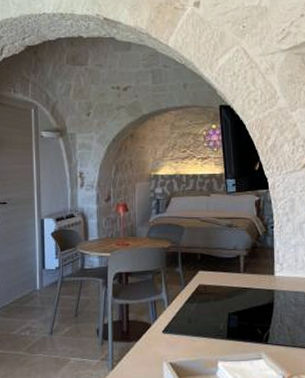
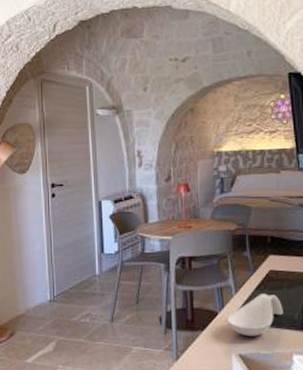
spoon rest: none [158,306,210,346] -> present [226,294,284,337]

